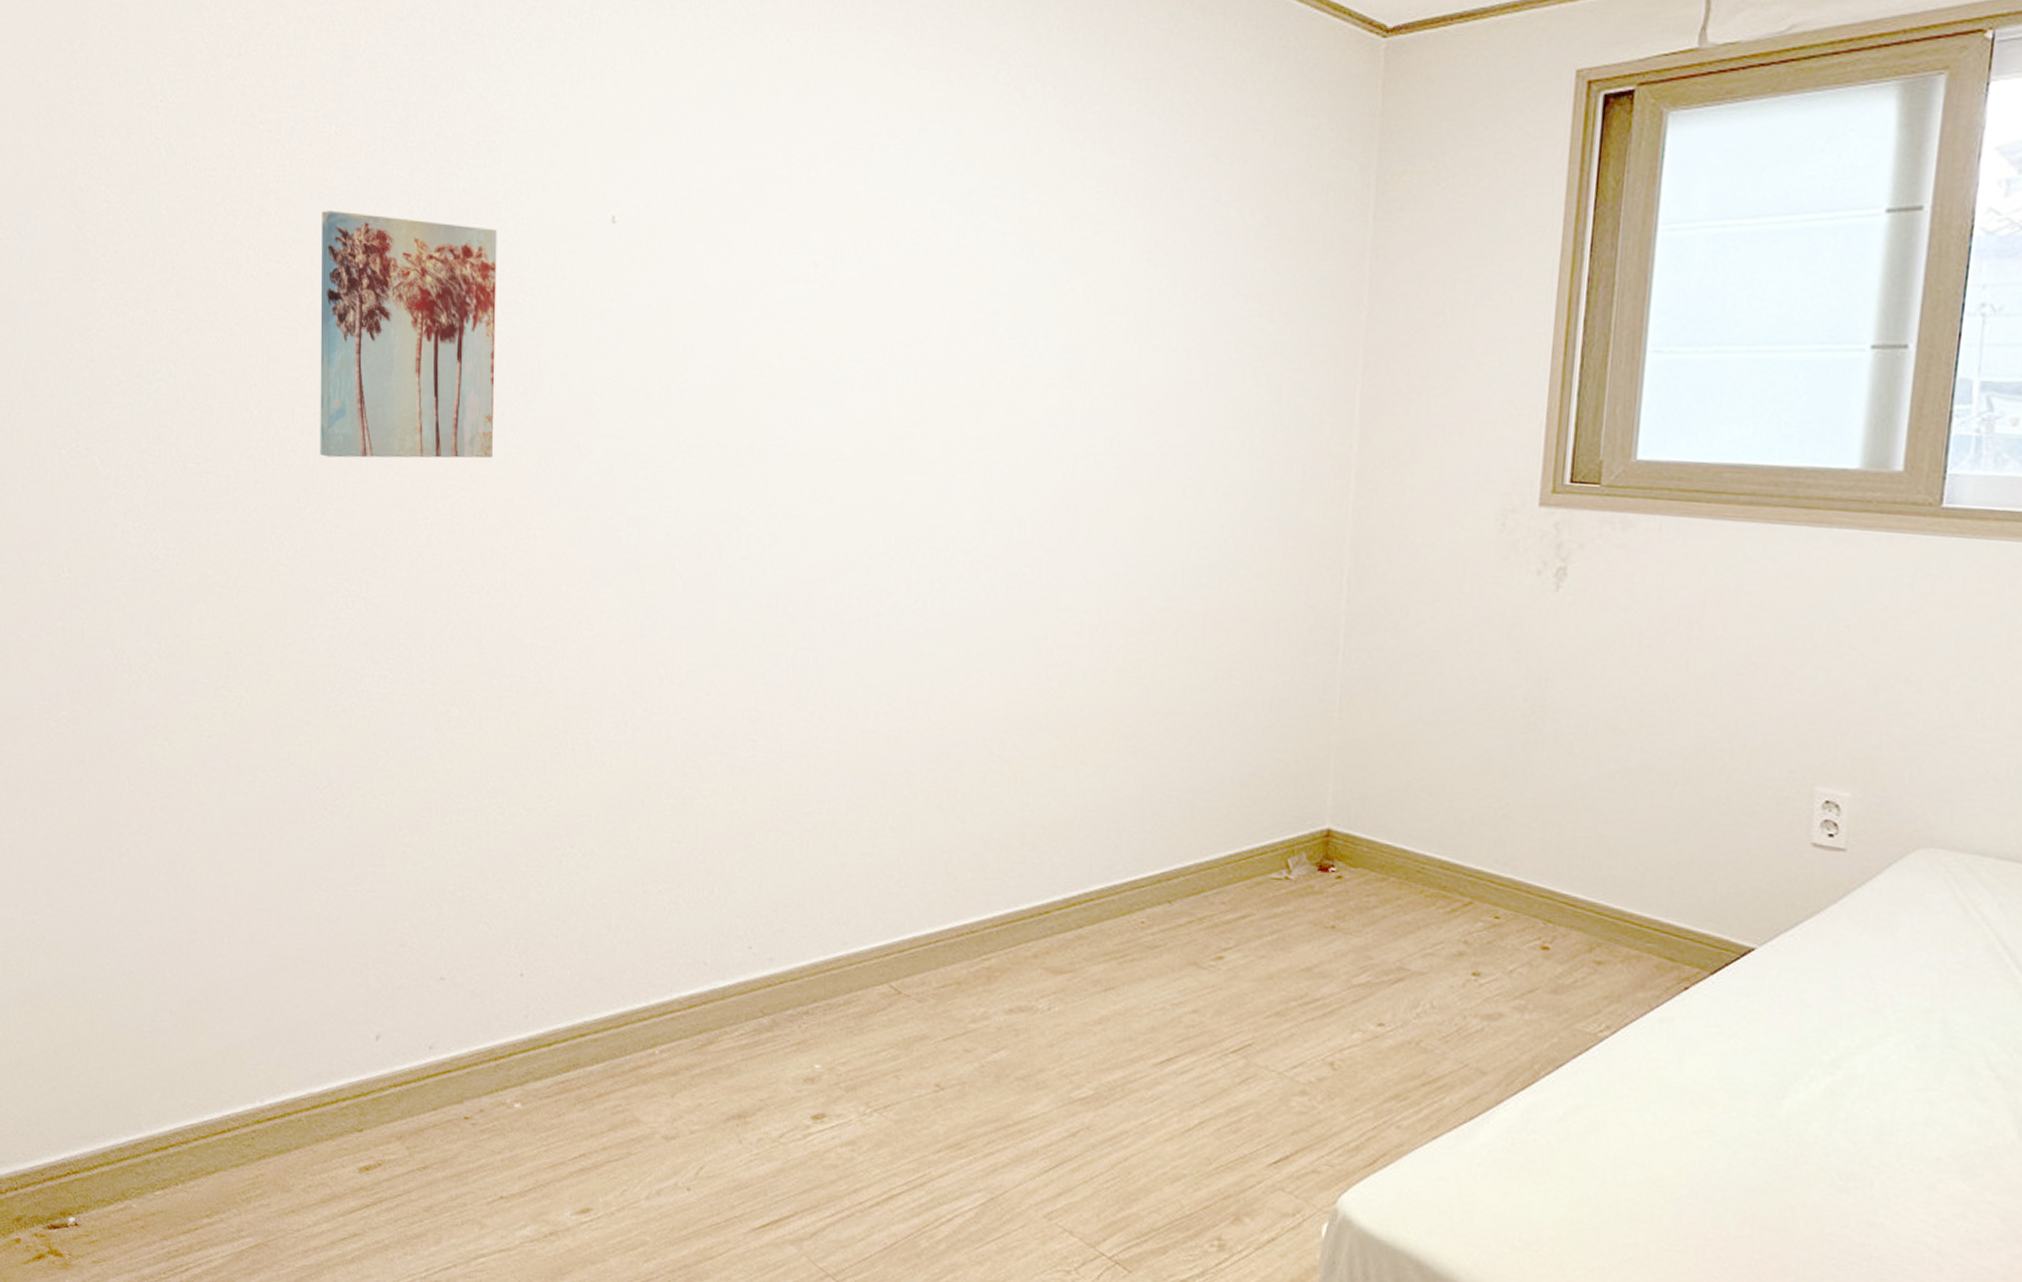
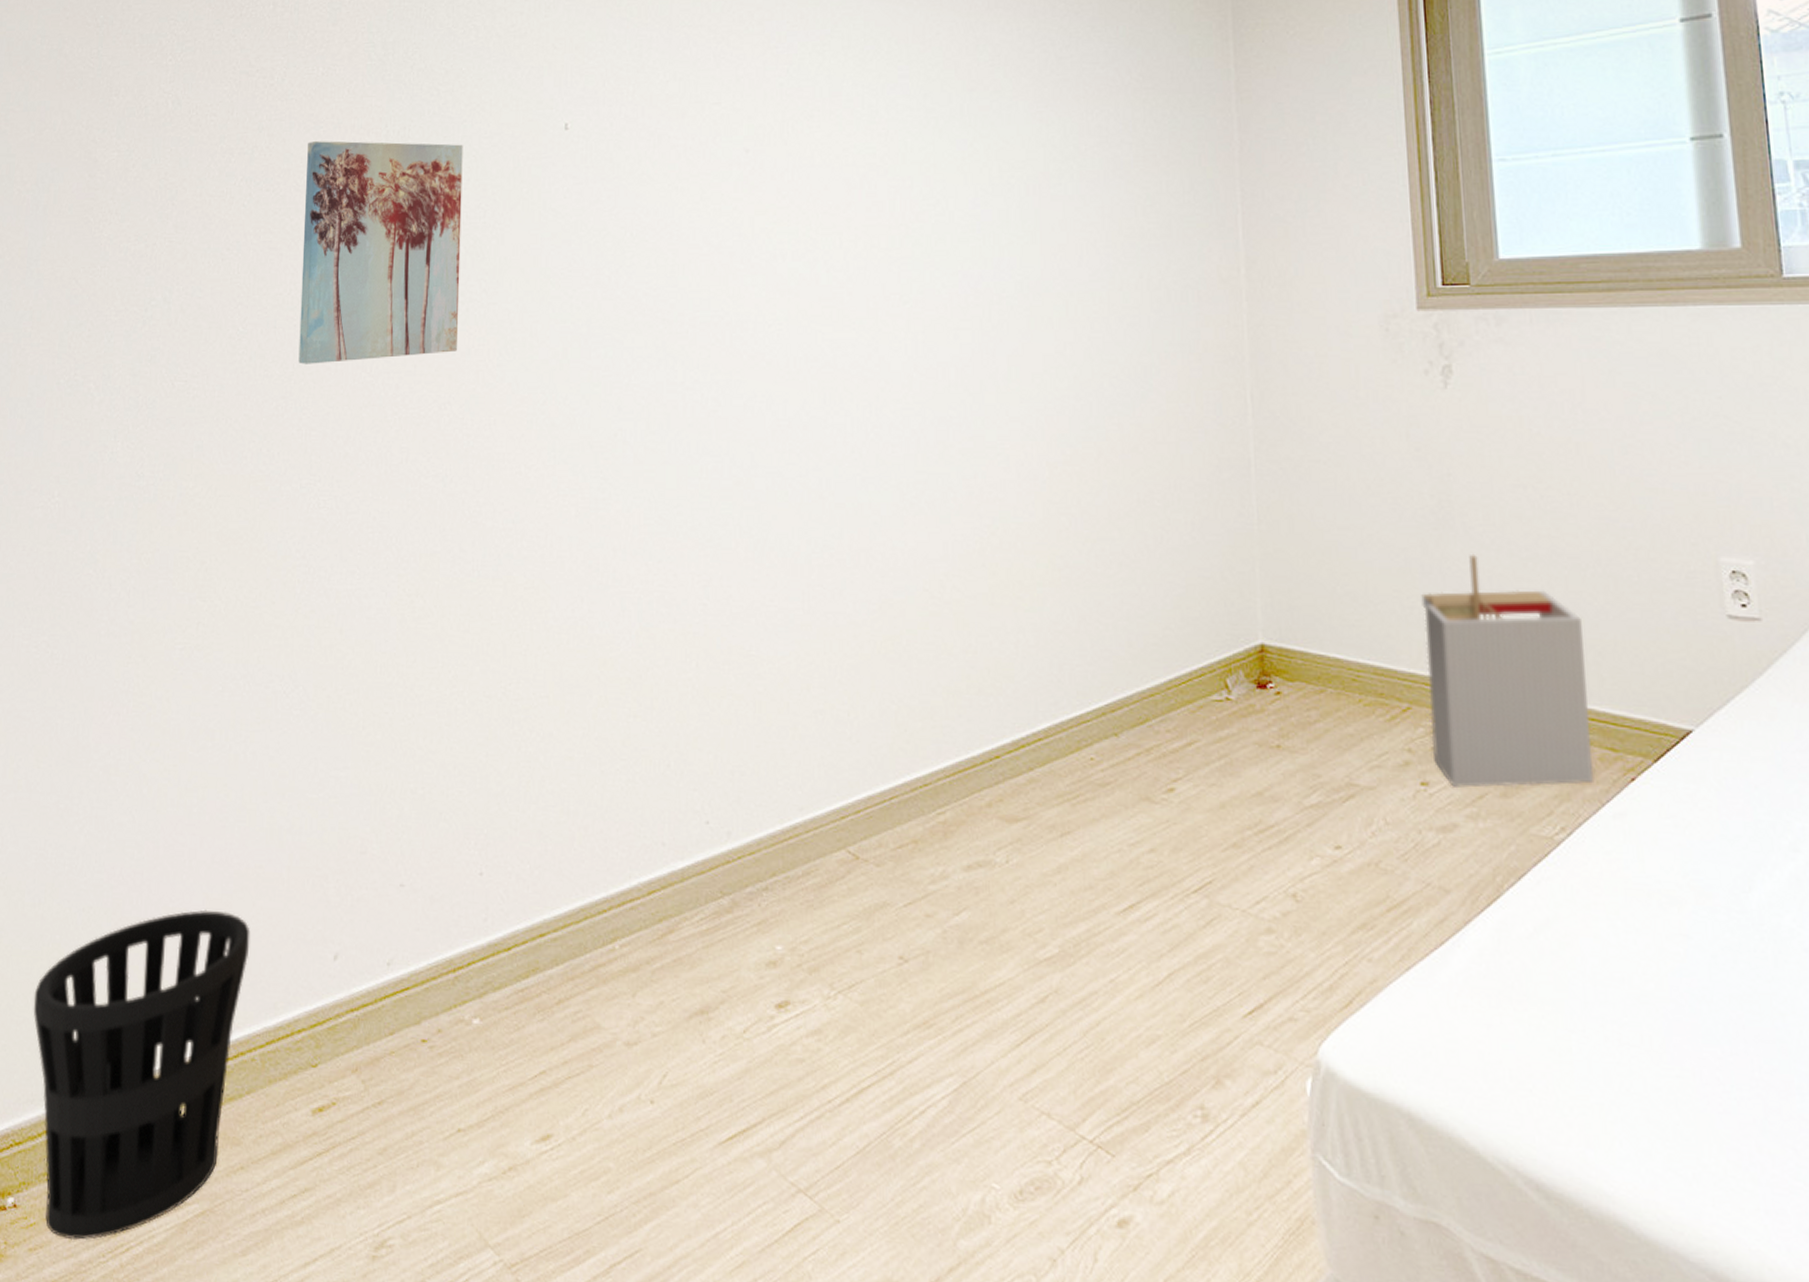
wastebasket: none [80,983,292,1259] -> present [33,909,251,1241]
storage bin: none [1488,760,1661,989] -> present [1421,553,1594,789]

